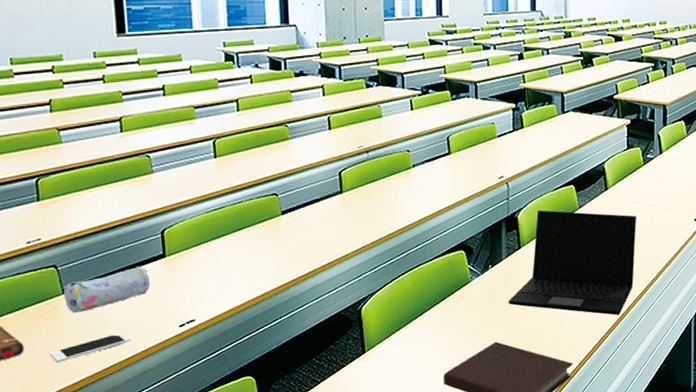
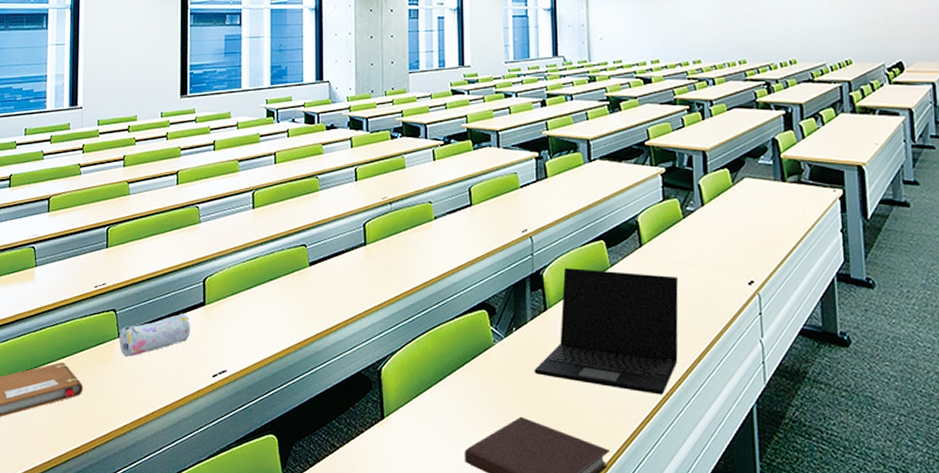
cell phone: present [49,334,131,363] -> none [102,381,170,406]

